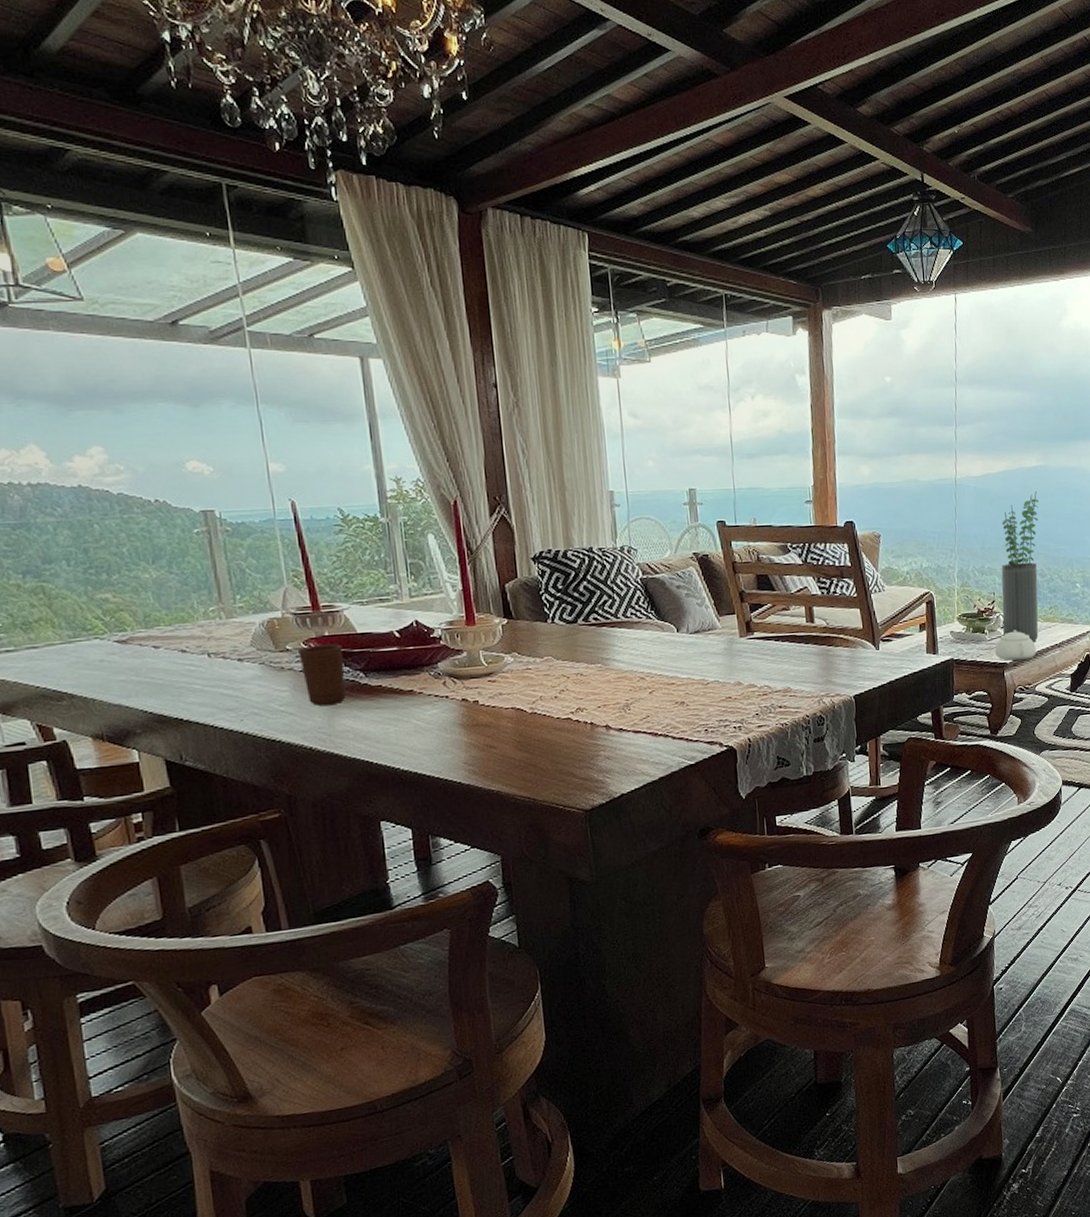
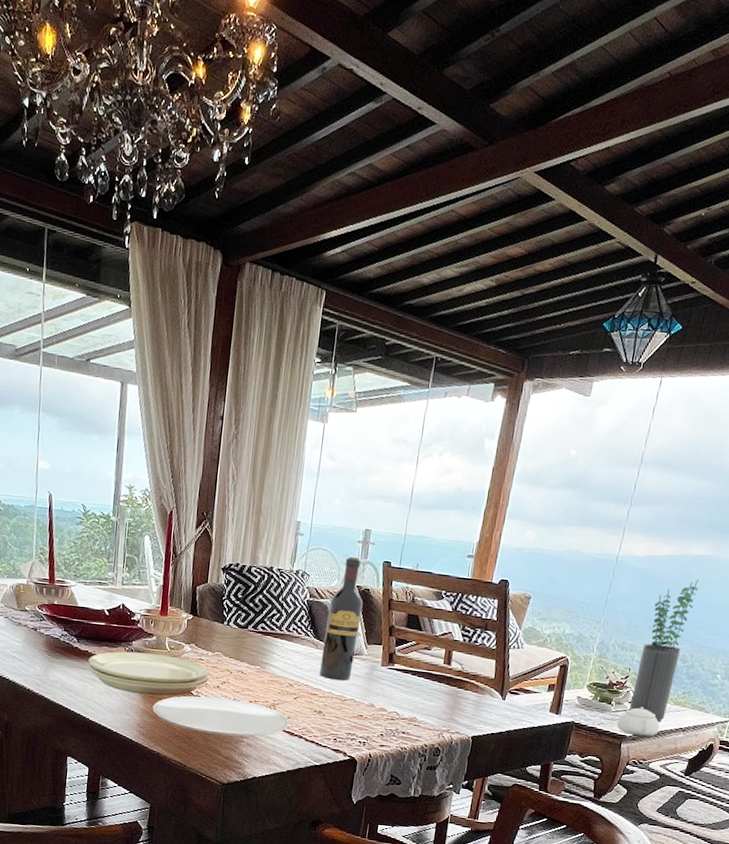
cup: present [298,644,346,706] -> none [33,610,65,659]
plate: none [384,671,543,726] -> present [88,651,209,696]
plate: none [479,707,651,755] -> present [152,696,290,737]
wine bottle: none [666,521,709,663] -> present [319,556,363,680]

